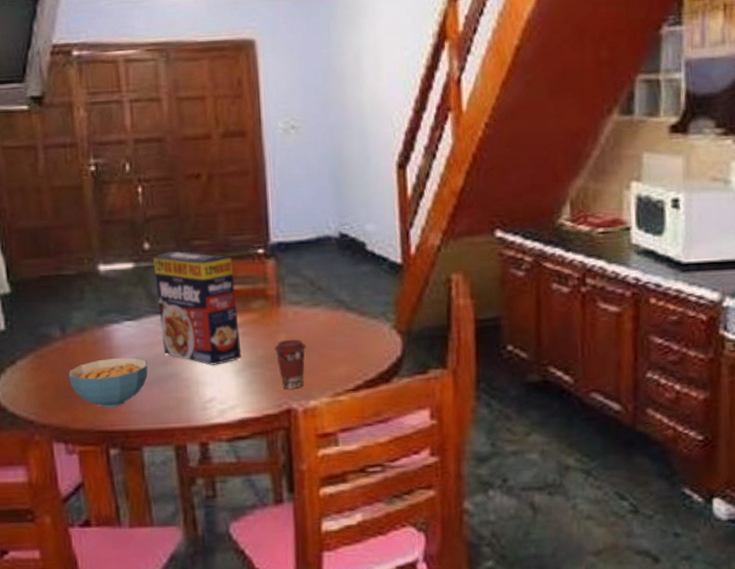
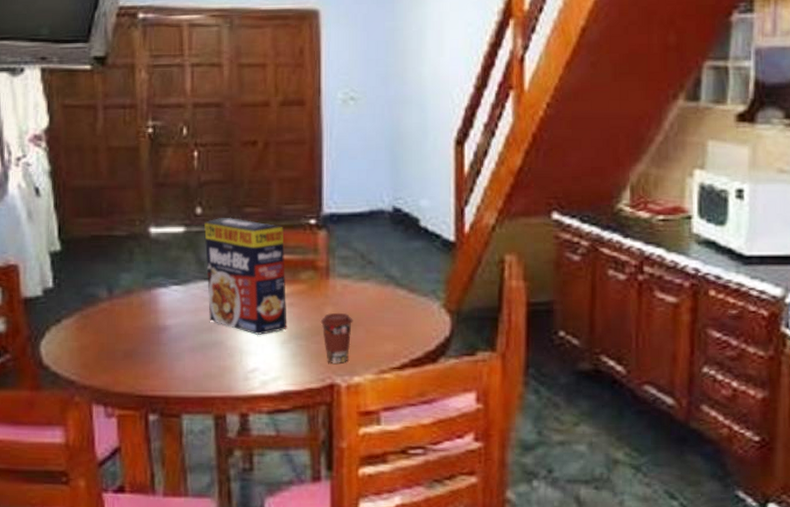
cereal bowl: present [68,357,148,408] -> none [112,321,192,373]

